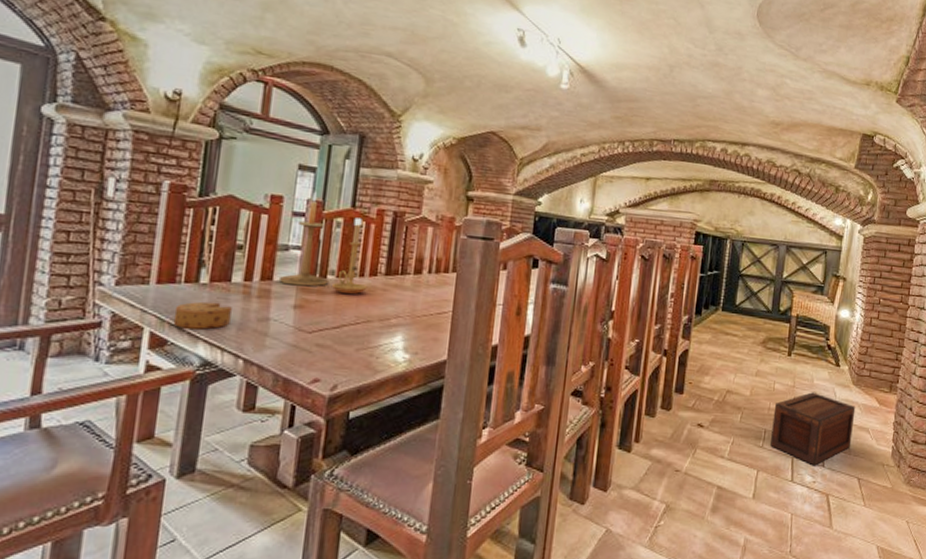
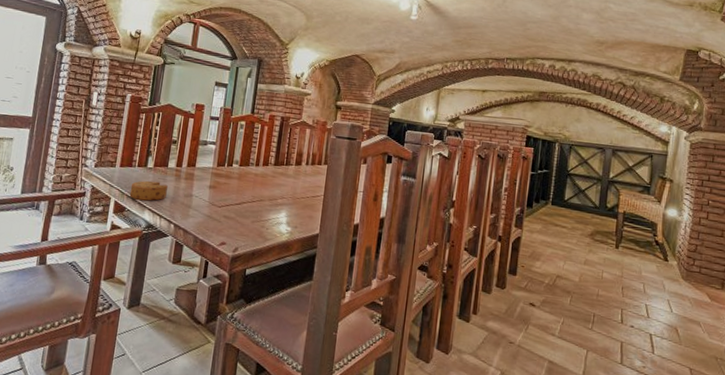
candlestick: present [278,191,328,287] -> none [199,101,234,173]
candle holder: present [332,218,368,295] -> none [236,121,262,180]
wooden crate: present [769,392,856,466] -> none [598,283,686,352]

